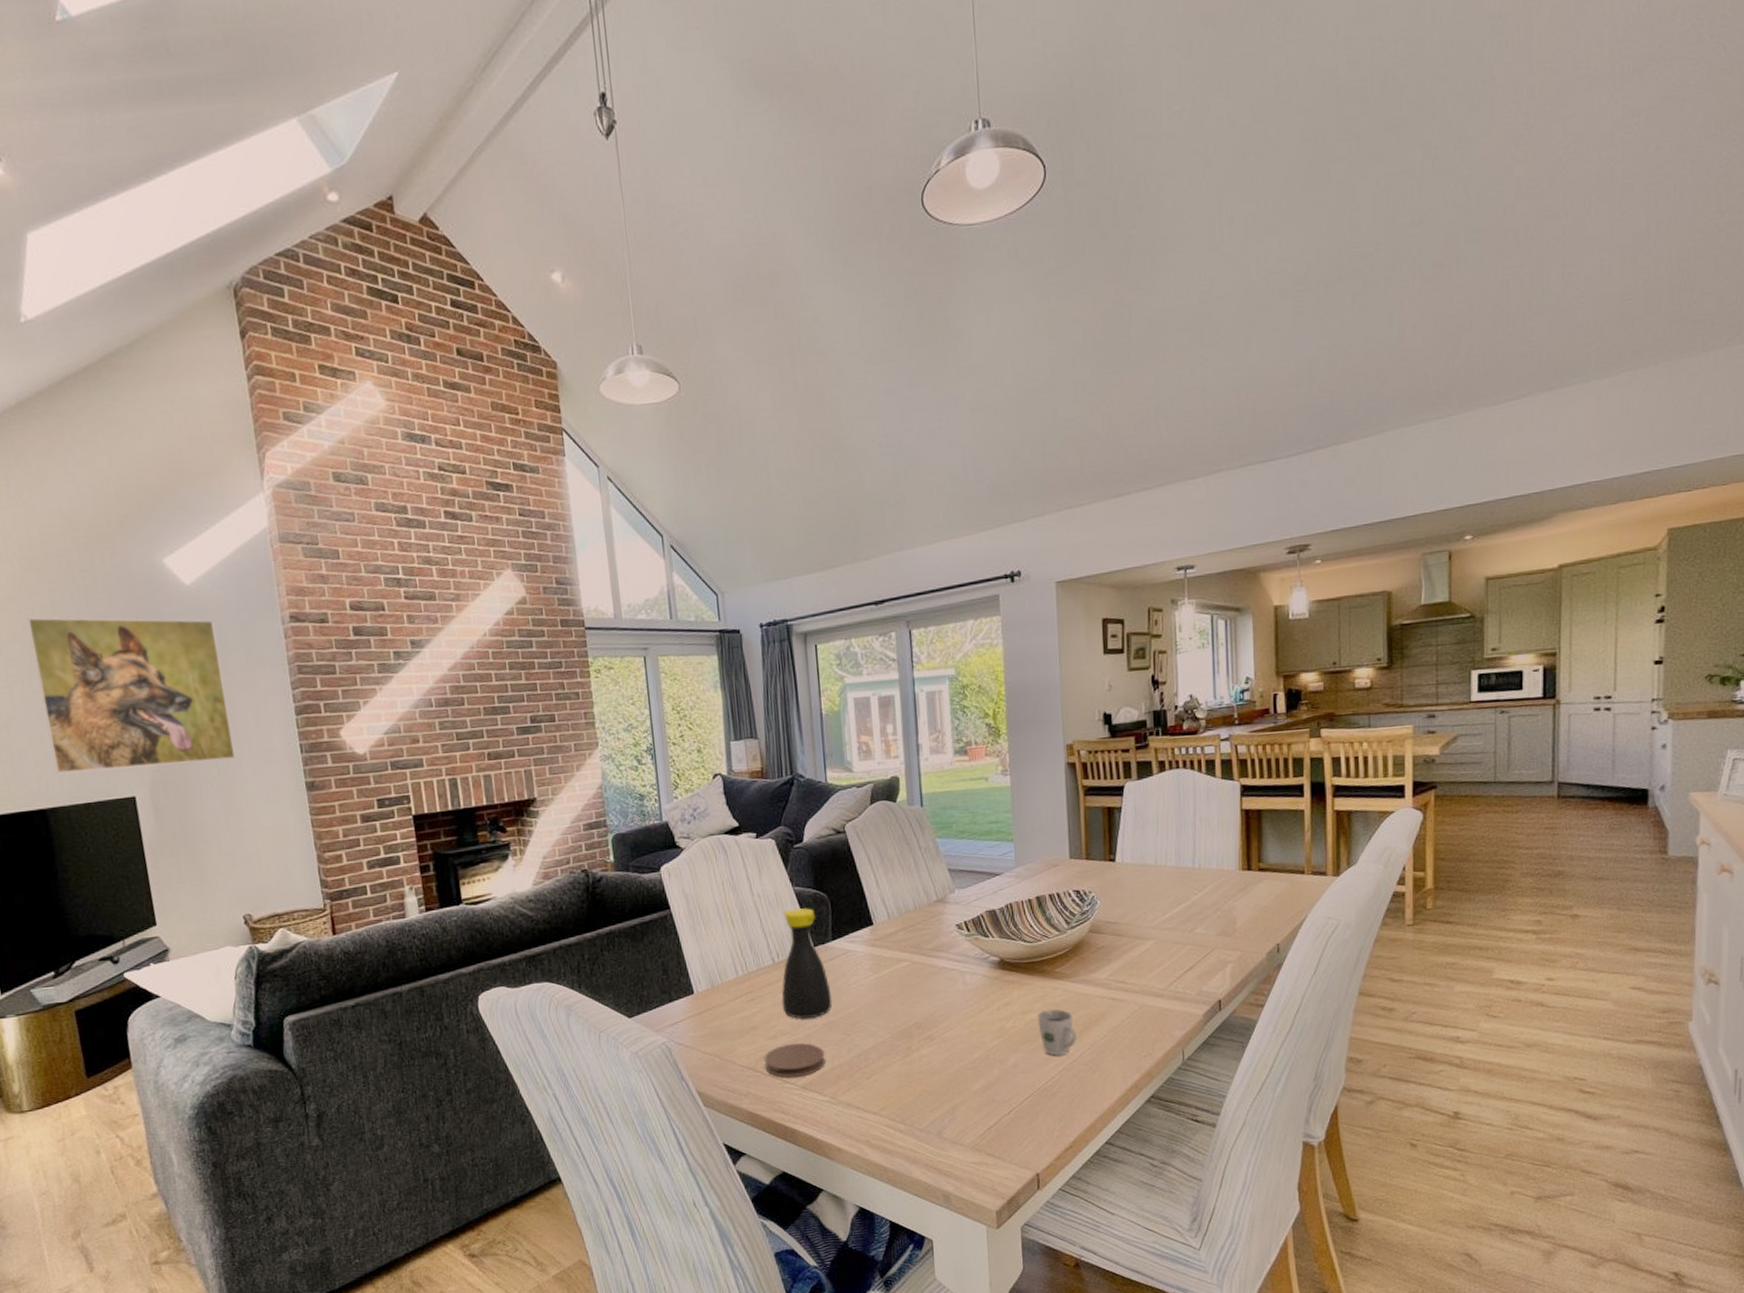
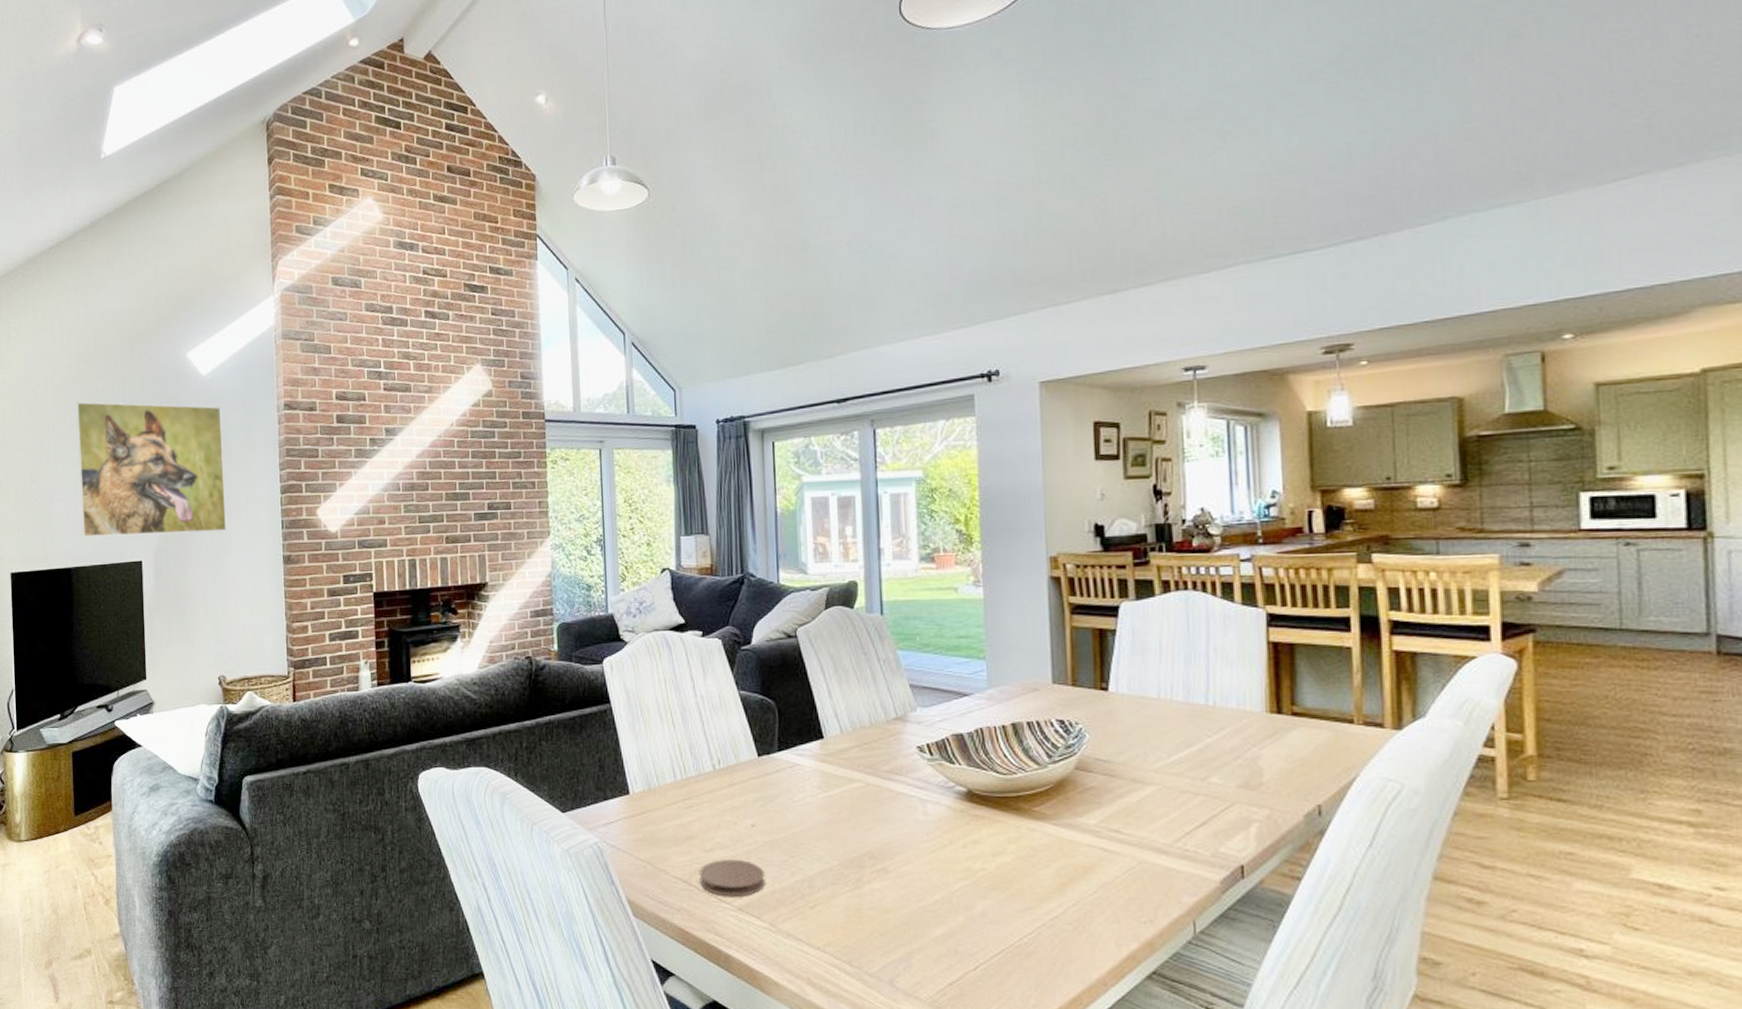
bottle: present [781,908,833,1019] -> none [721,714,776,833]
cup: present [1037,1009,1077,1056] -> none [1011,853,1059,909]

